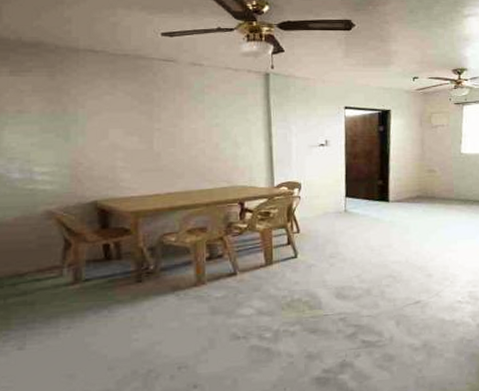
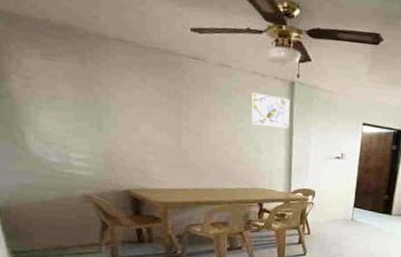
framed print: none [225,87,267,120] -> present [251,92,290,129]

